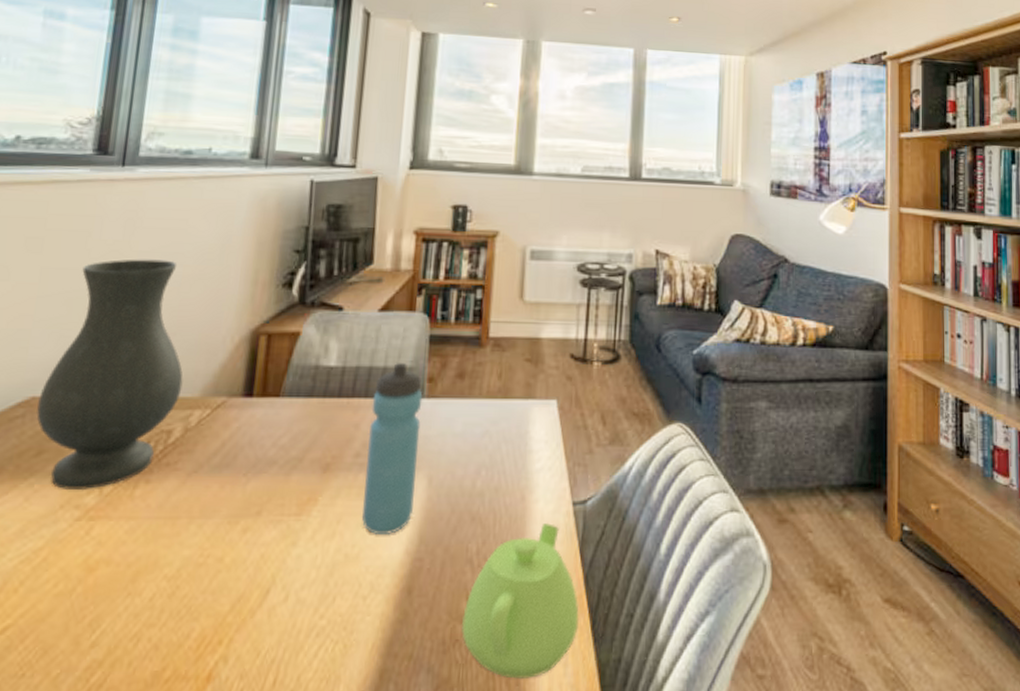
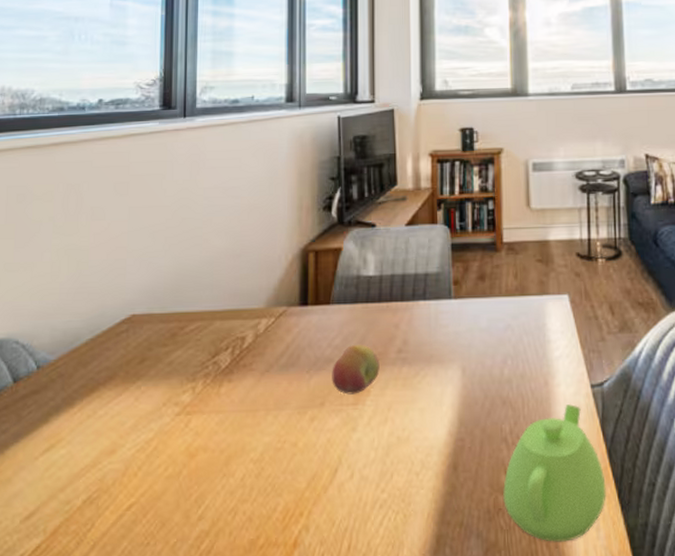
vase: present [37,259,183,489] -> none [137,193,250,390]
fruit: none [273,444,333,503] -> present [332,344,380,395]
water bottle: present [362,363,423,534] -> none [407,269,452,419]

